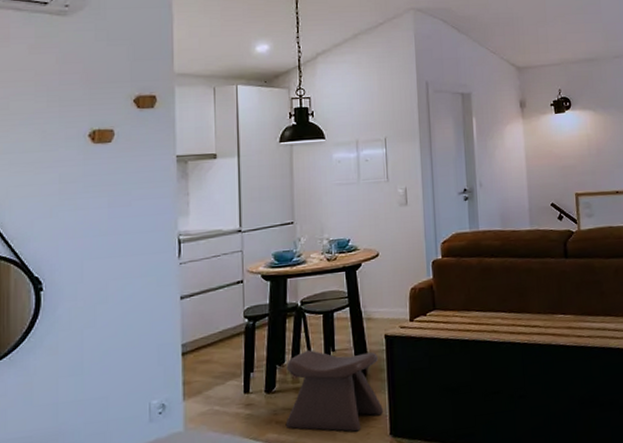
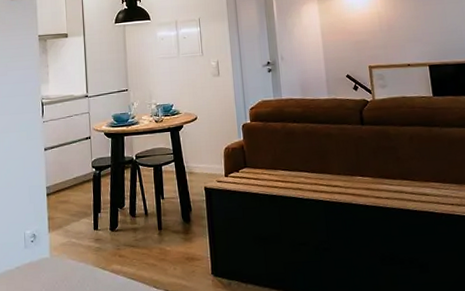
stool: present [285,350,384,432] -> none [126,197,206,269]

